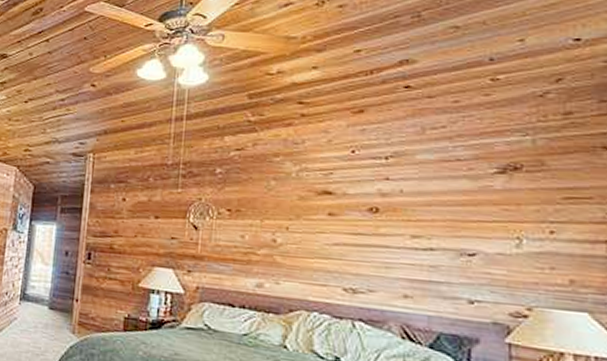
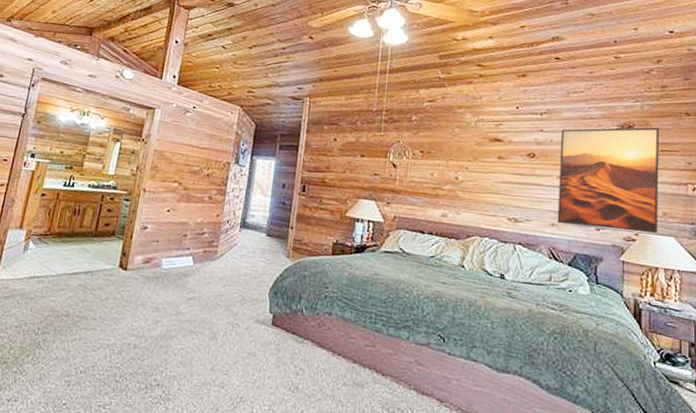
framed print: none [411,167,563,309] -> present [557,127,660,234]

